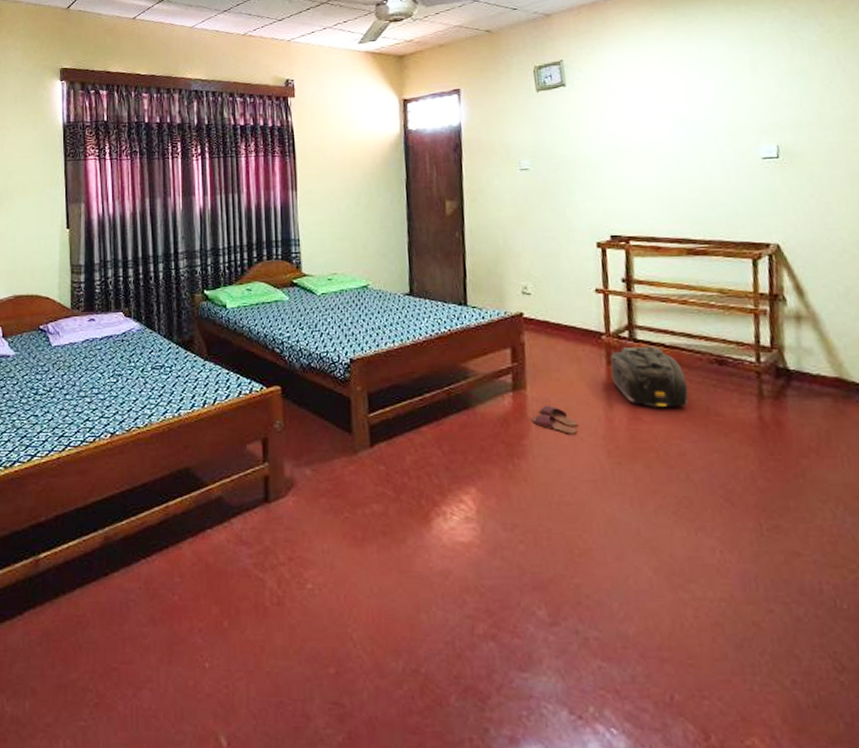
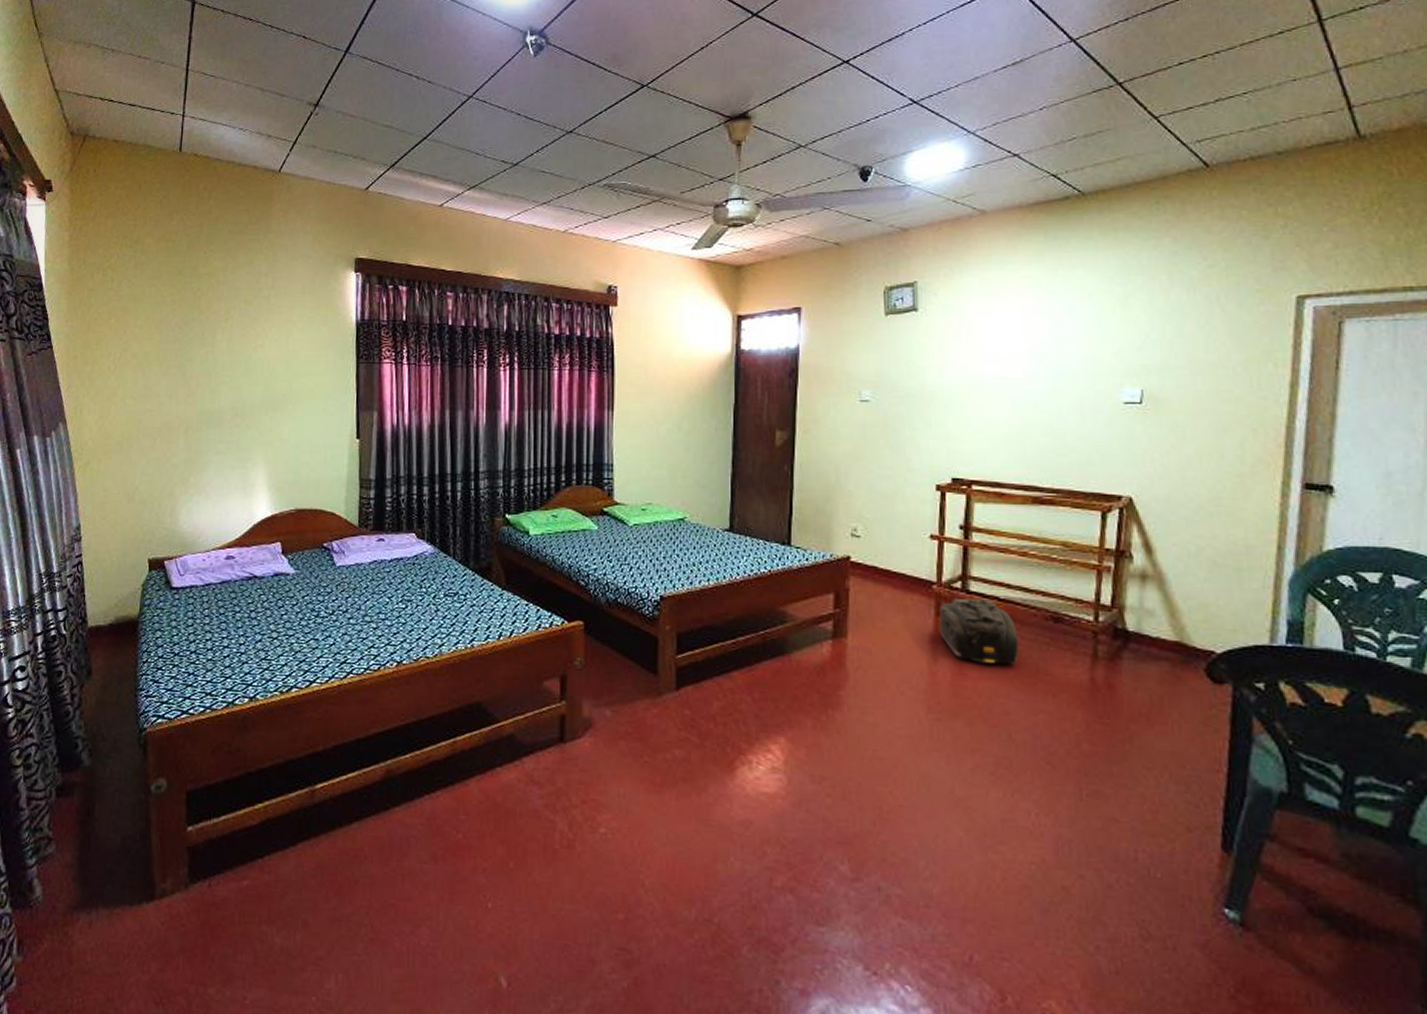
slippers: present [532,405,579,434] -> none [851,655,900,687]

